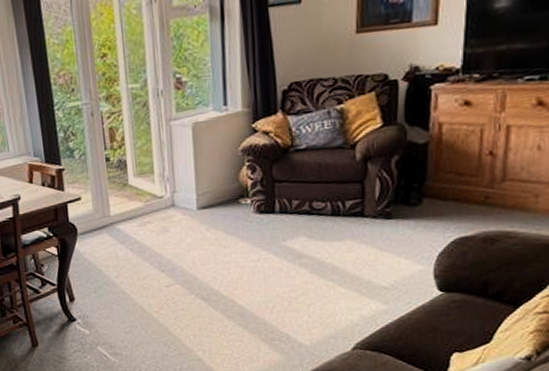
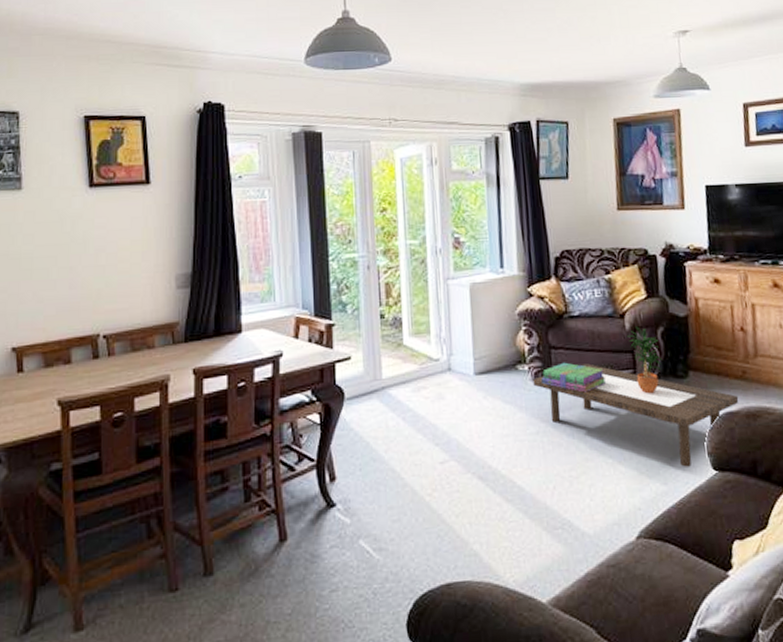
coffee table: none [255,195,477,289] -> present [533,363,739,467]
stack of books: none [264,194,332,223] -> present [541,362,607,393]
potted plant: none [356,156,395,222] -> present [626,326,663,394]

